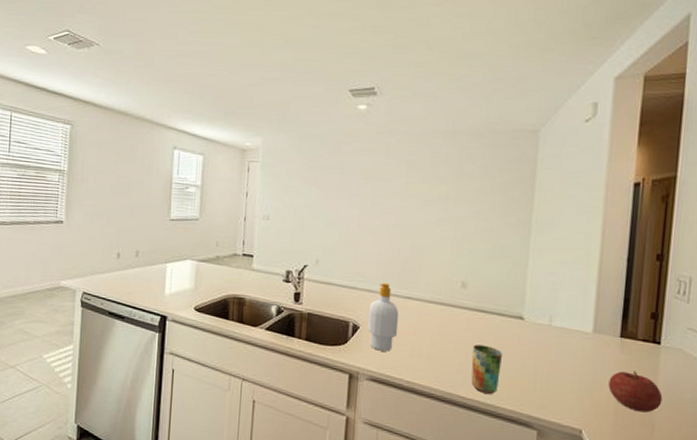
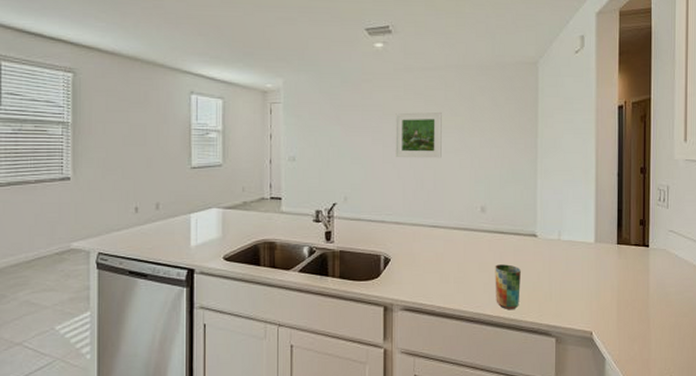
soap bottle: present [367,282,399,352] -> none [398,214,427,281]
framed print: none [372,178,425,228] -> present [395,111,442,158]
fruit: present [608,371,663,413] -> none [611,273,654,309]

